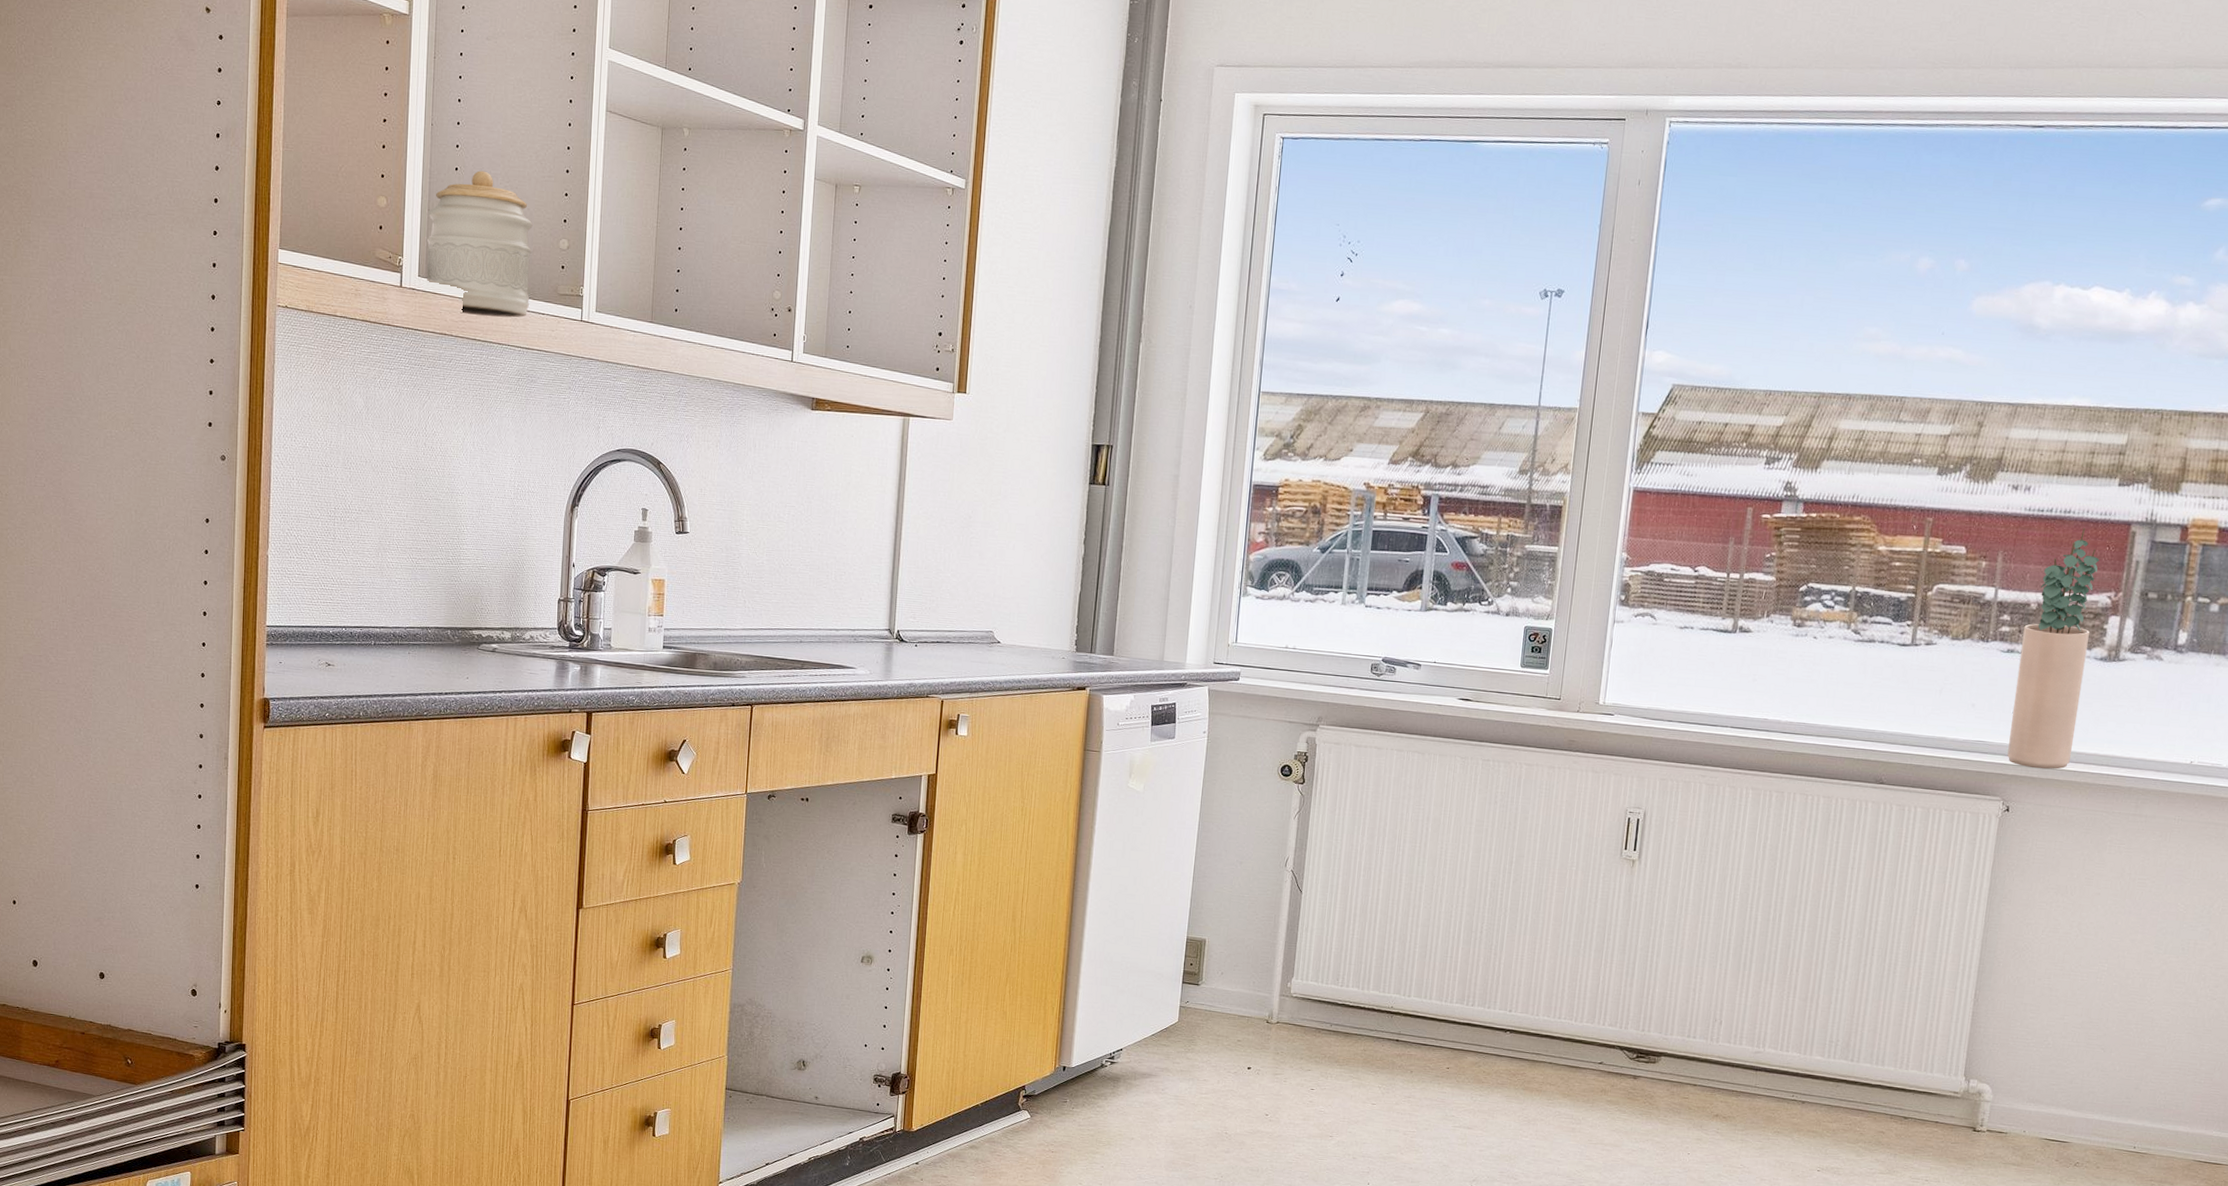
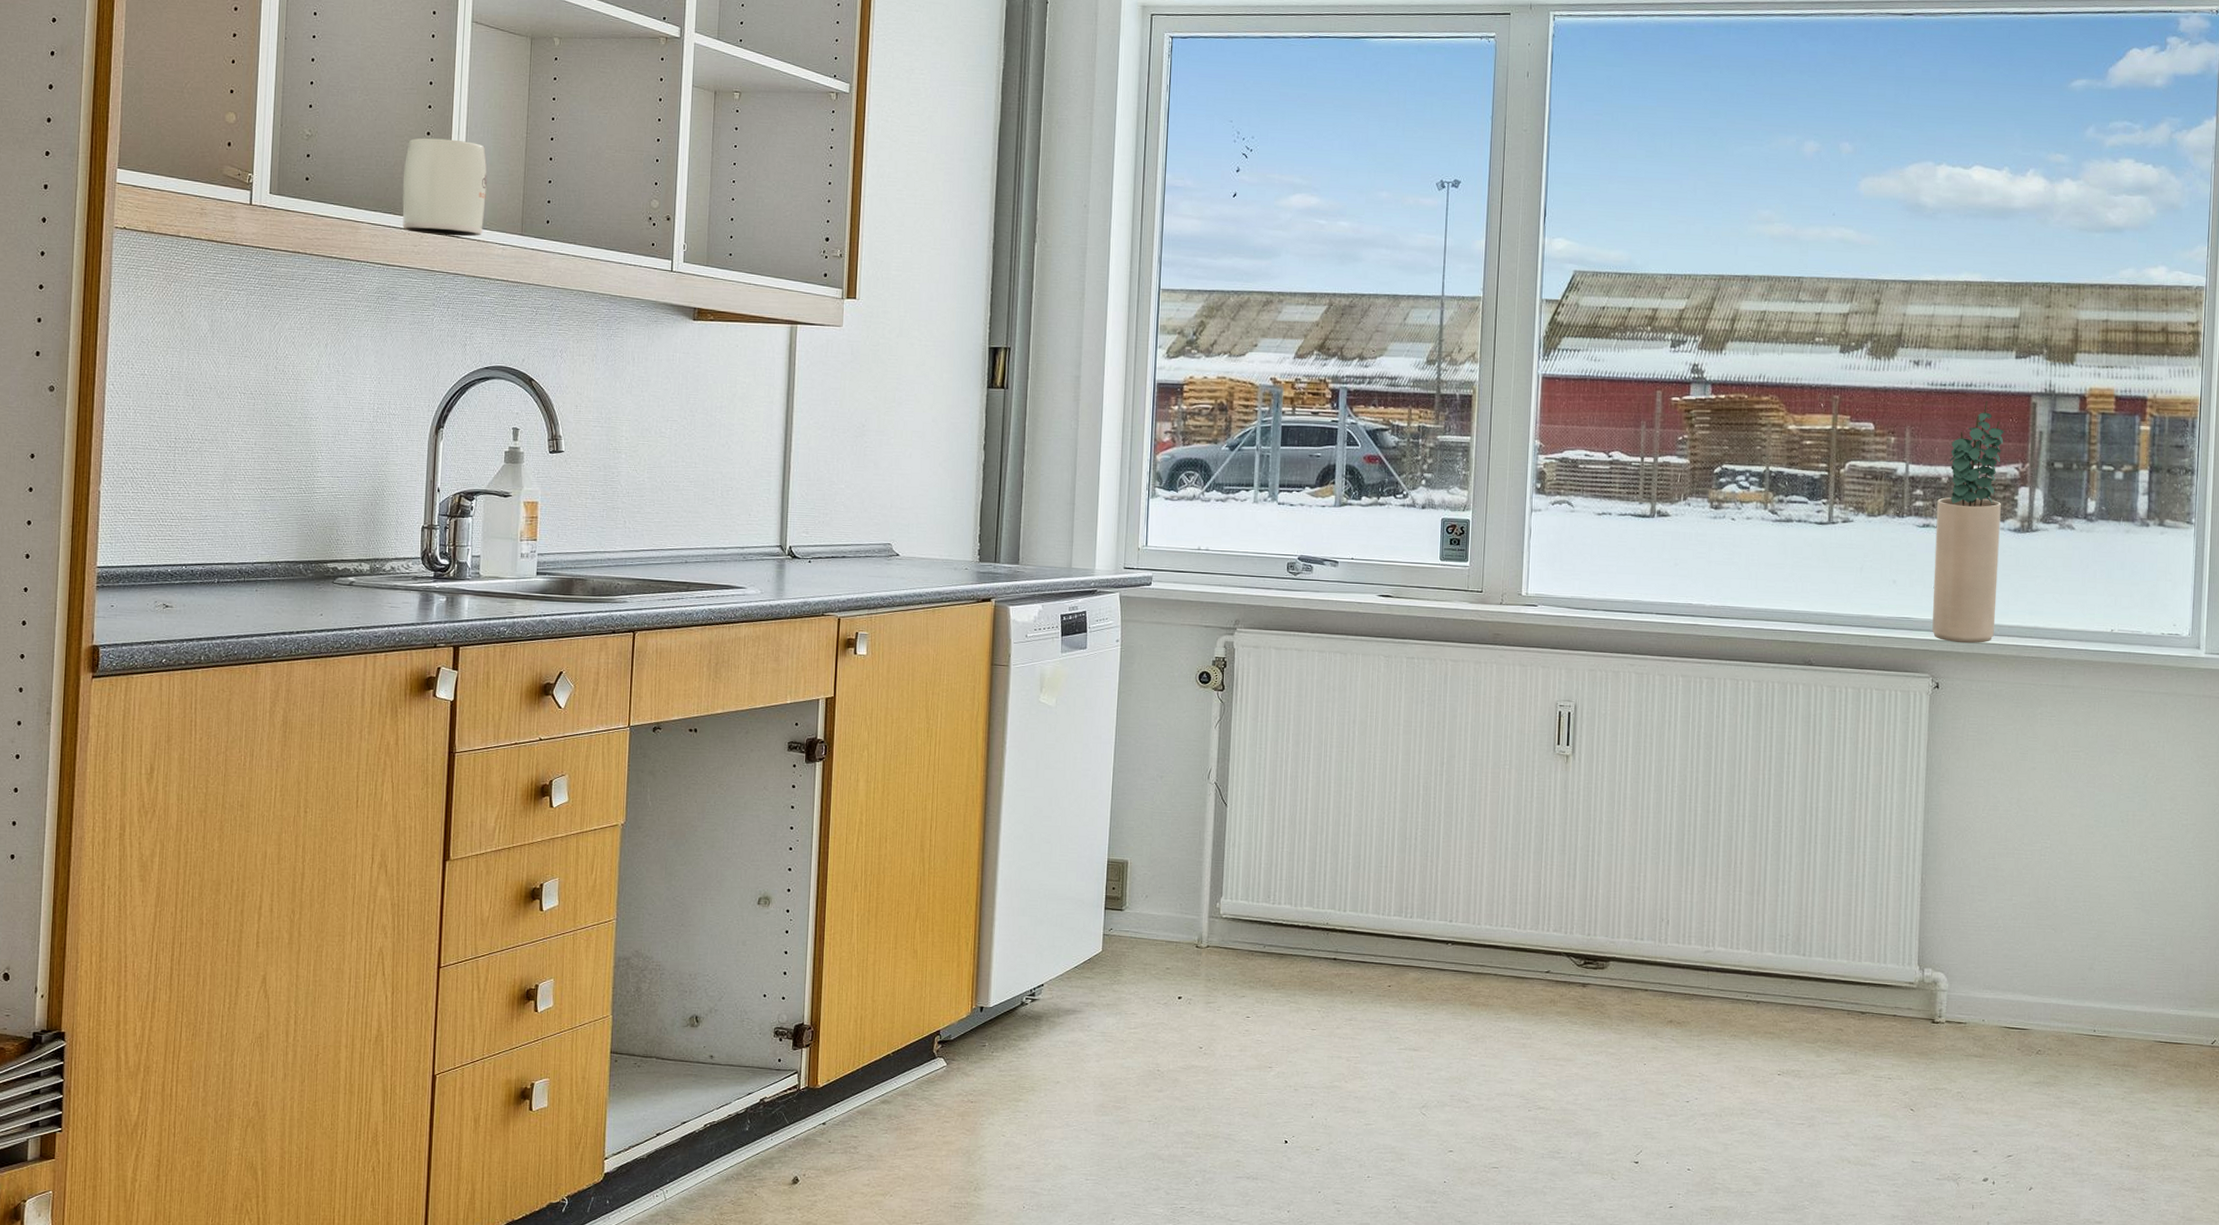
jar: present [426,170,533,318] -> none [279,84,394,234]
mug: none [540,225,620,323] -> present [402,137,488,237]

